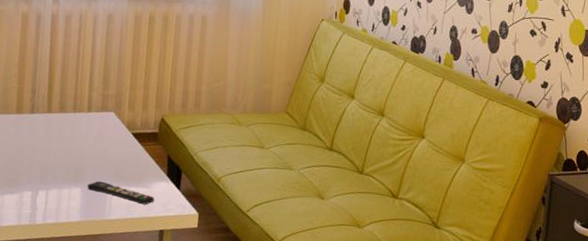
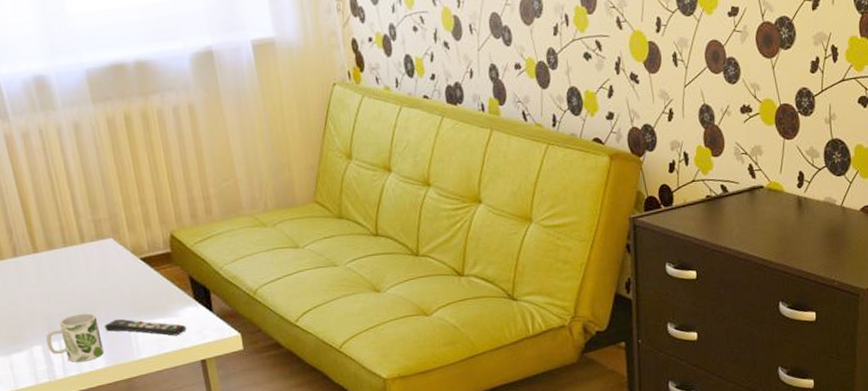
mug: none [36,170,83,213] -> present [46,313,105,363]

